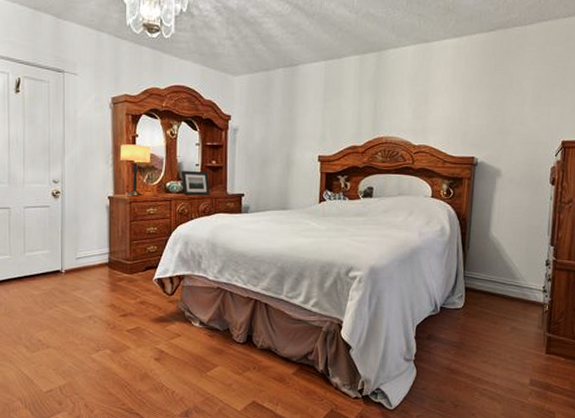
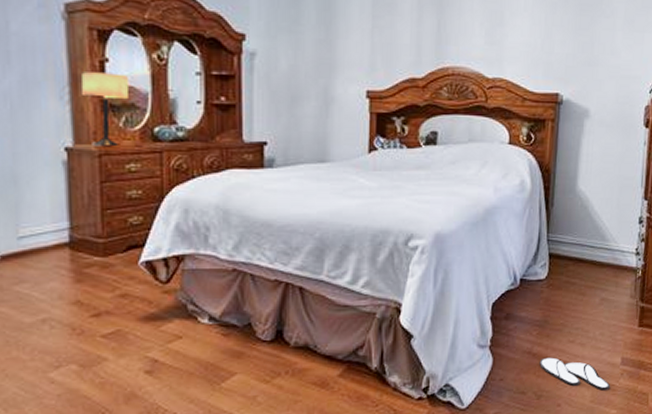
picture frame: present [181,171,210,196] -> none [175,111,218,146]
slippers: none [456,373,519,406] -> present [539,357,610,391]

